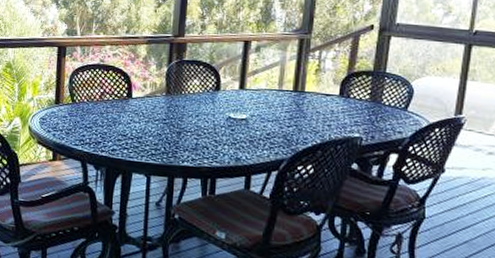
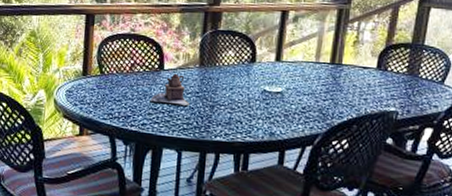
teapot: none [119,101,157,132] -> present [150,73,190,106]

